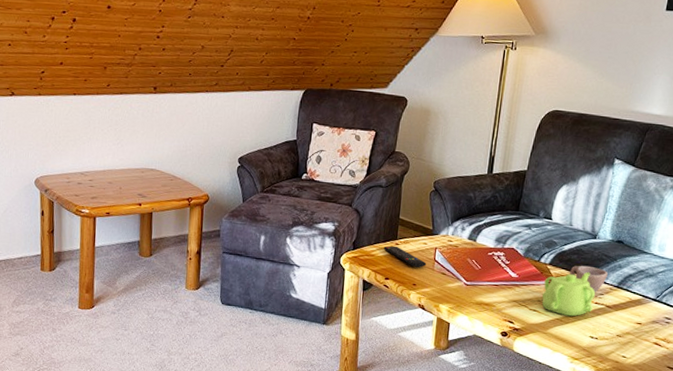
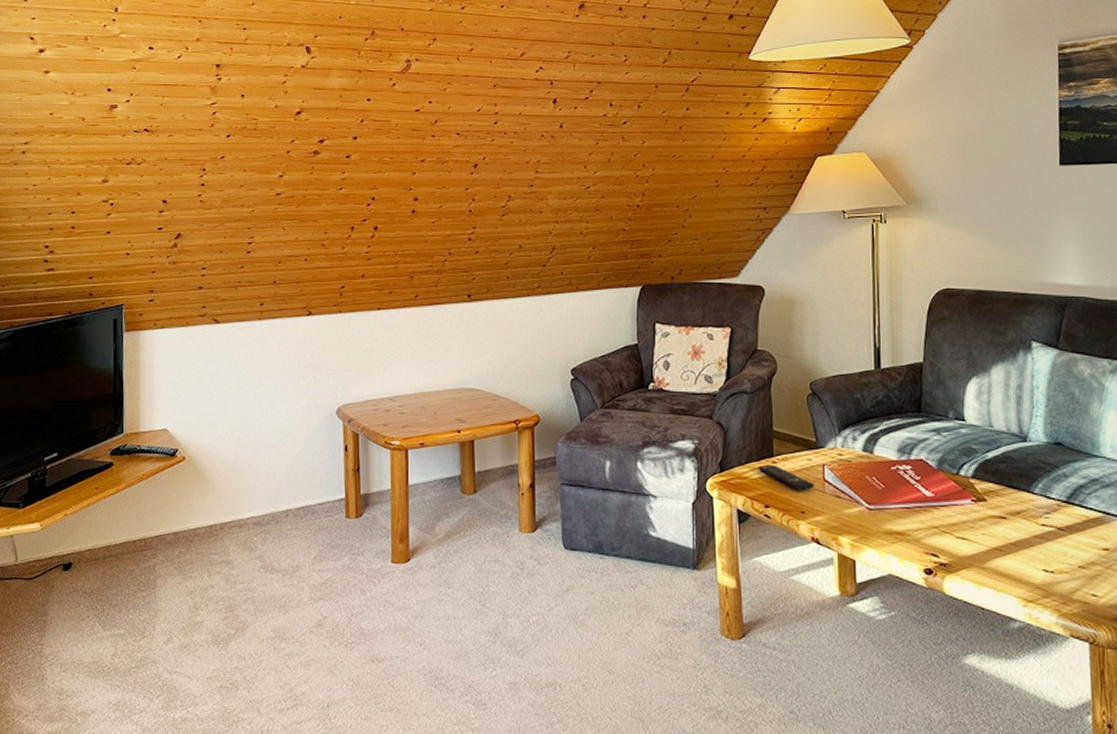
teapot: present [541,272,596,317] -> none [969,485,1040,544]
cup: present [570,265,608,293] -> none [1000,476,1051,511]

